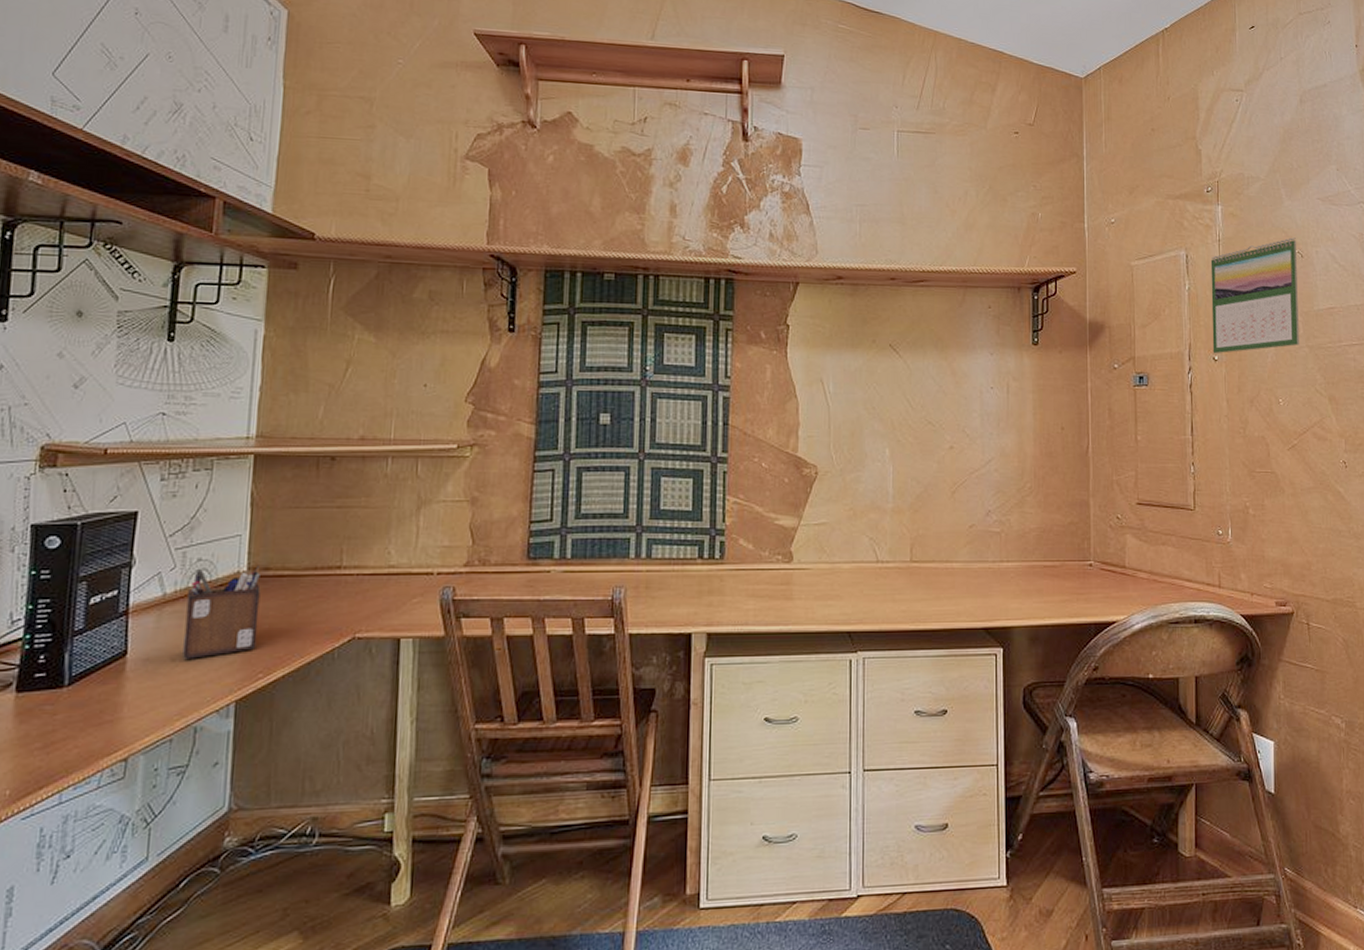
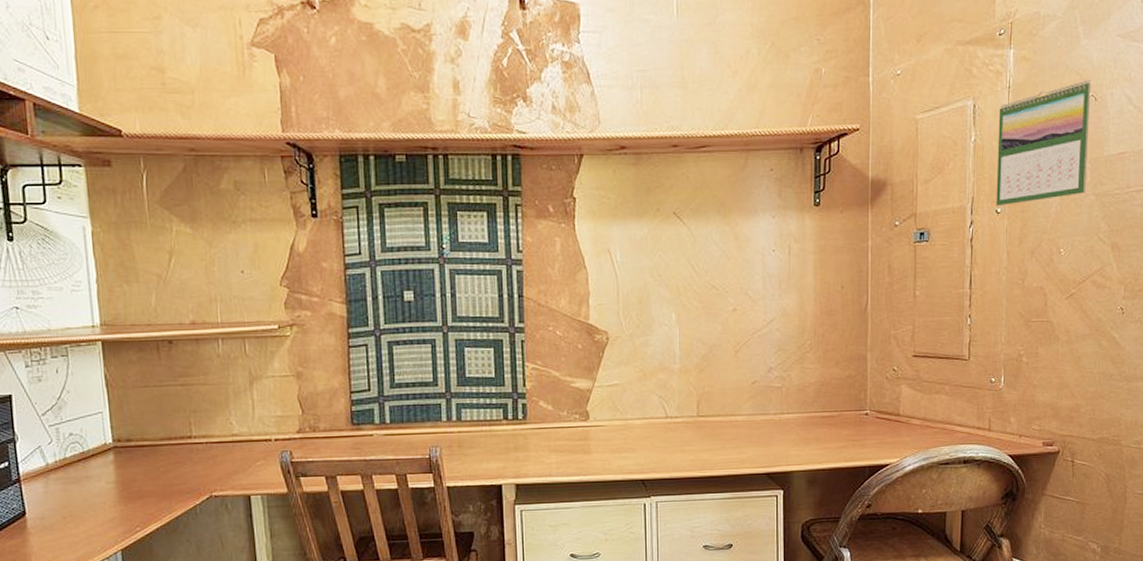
desk organizer: present [182,566,261,659] -> none [66,438,131,517]

